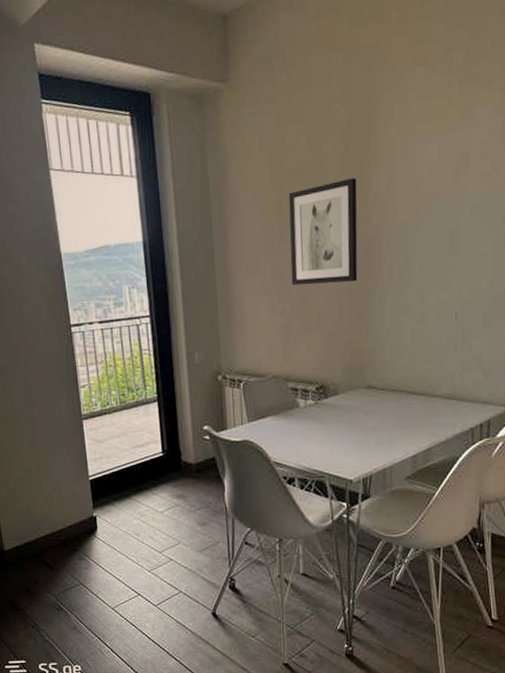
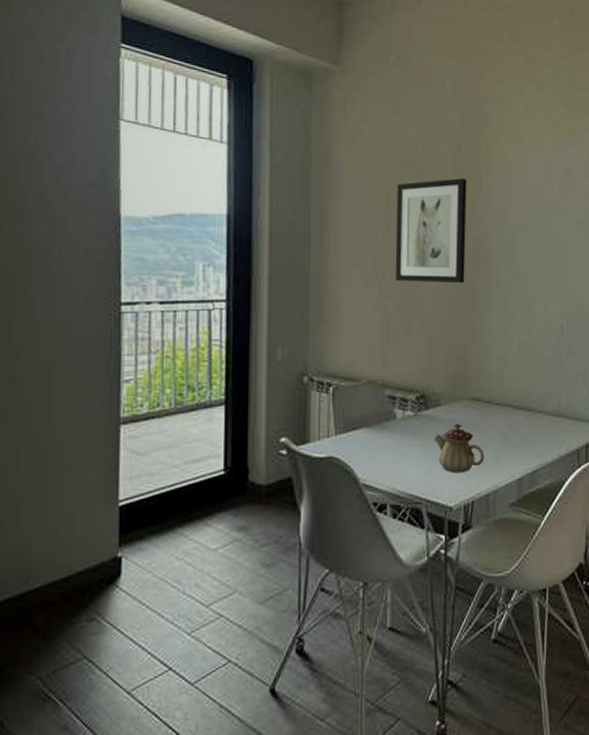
teapot: none [333,409,381,452] -> present [434,423,485,473]

